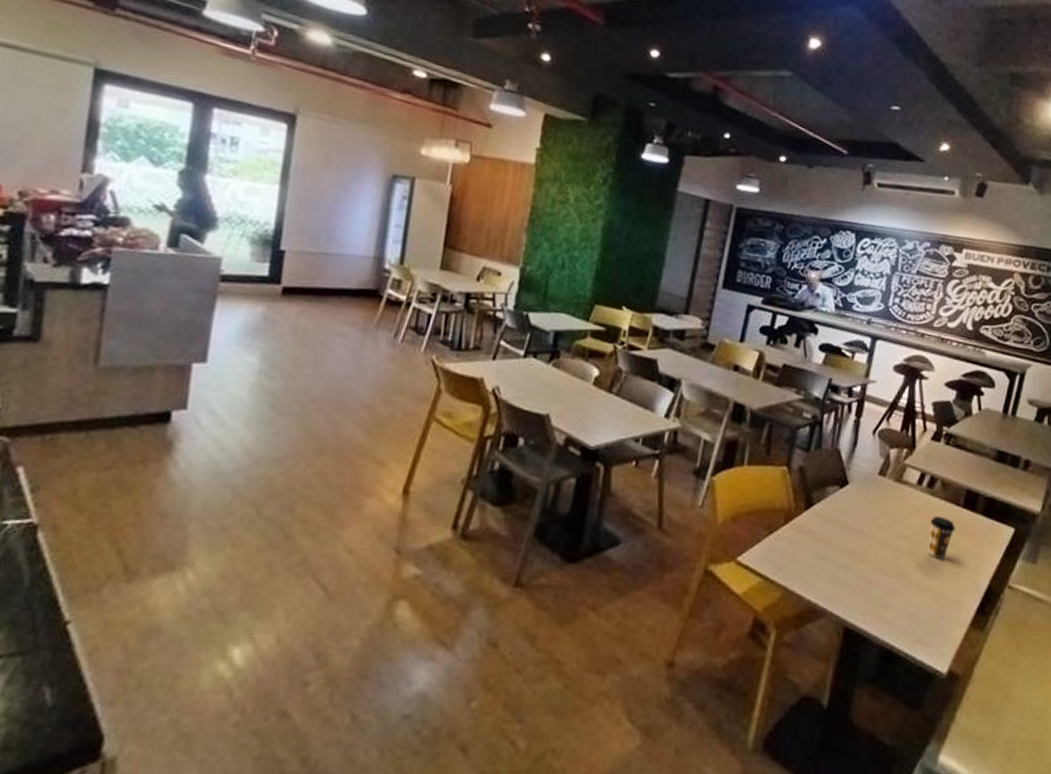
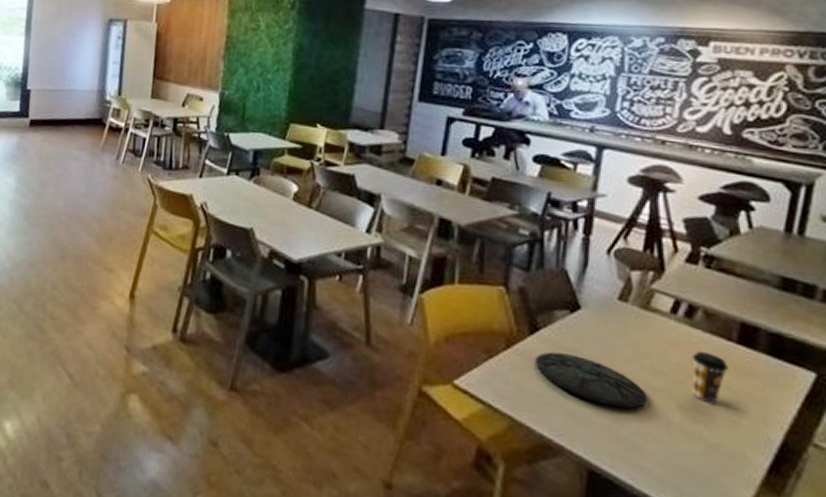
plate: none [808,524,895,571] -> present [536,352,648,409]

